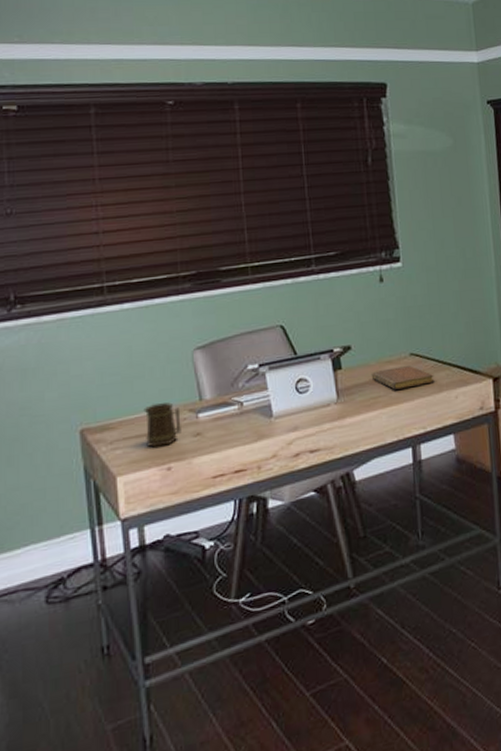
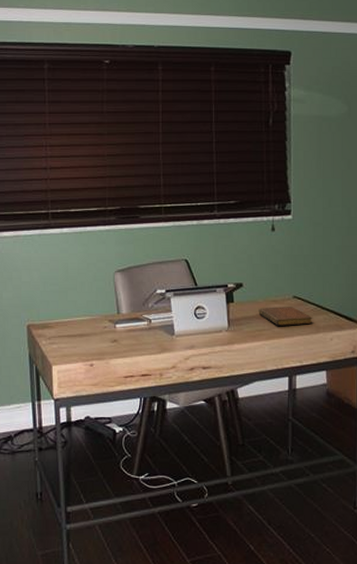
mug: present [144,402,181,448] -> none [75,311,103,347]

